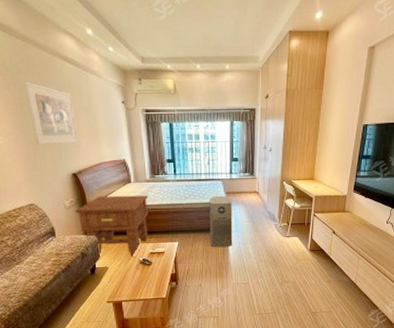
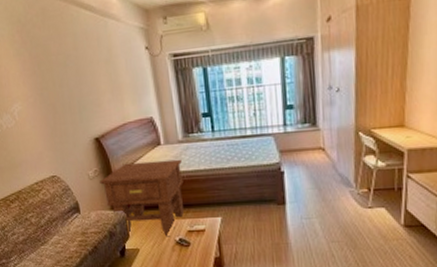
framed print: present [24,82,79,144] -> none [39,36,101,107]
air purifier: present [209,195,233,248] -> none [258,155,293,224]

